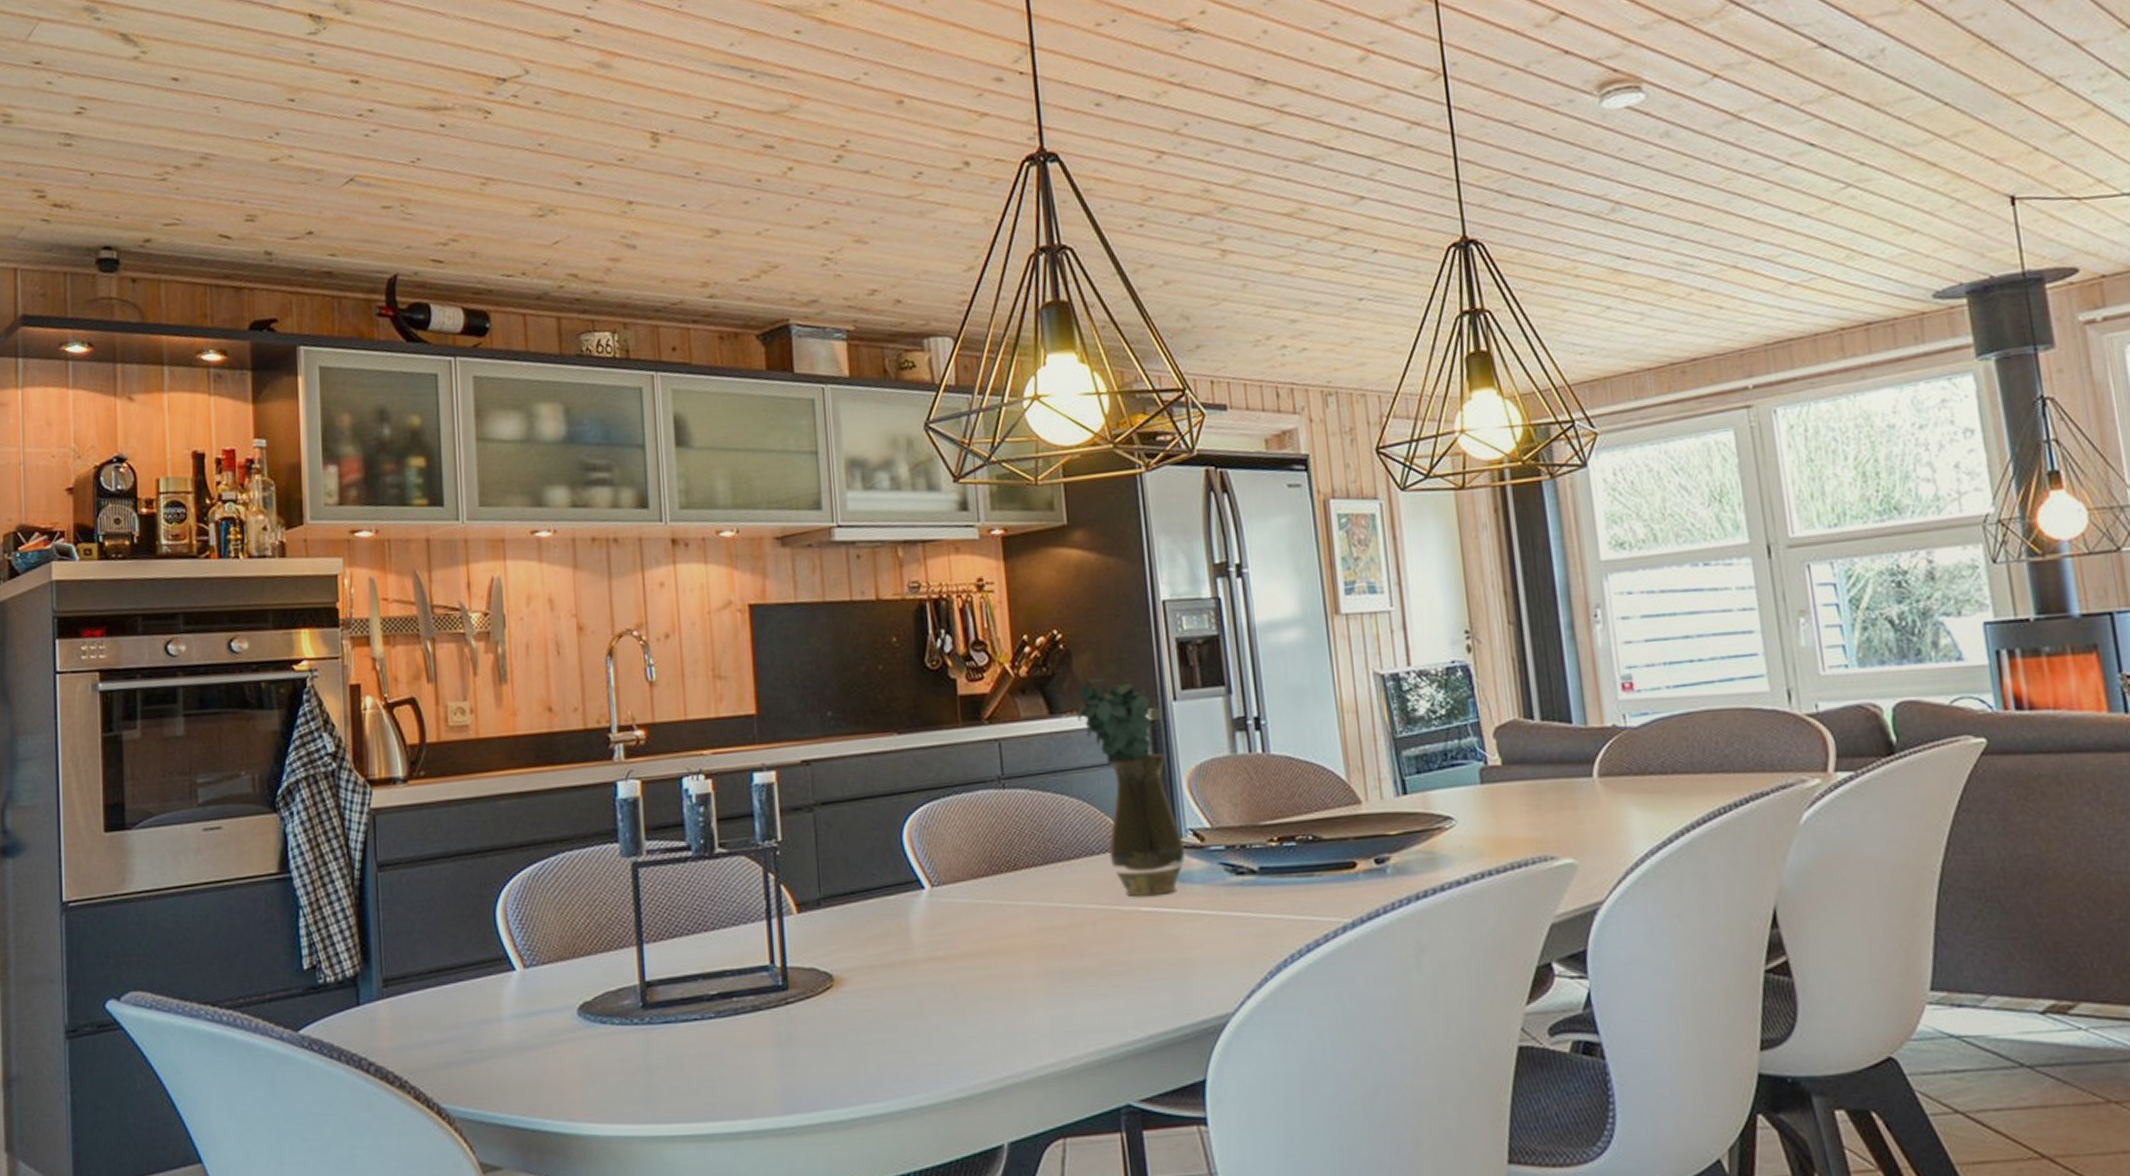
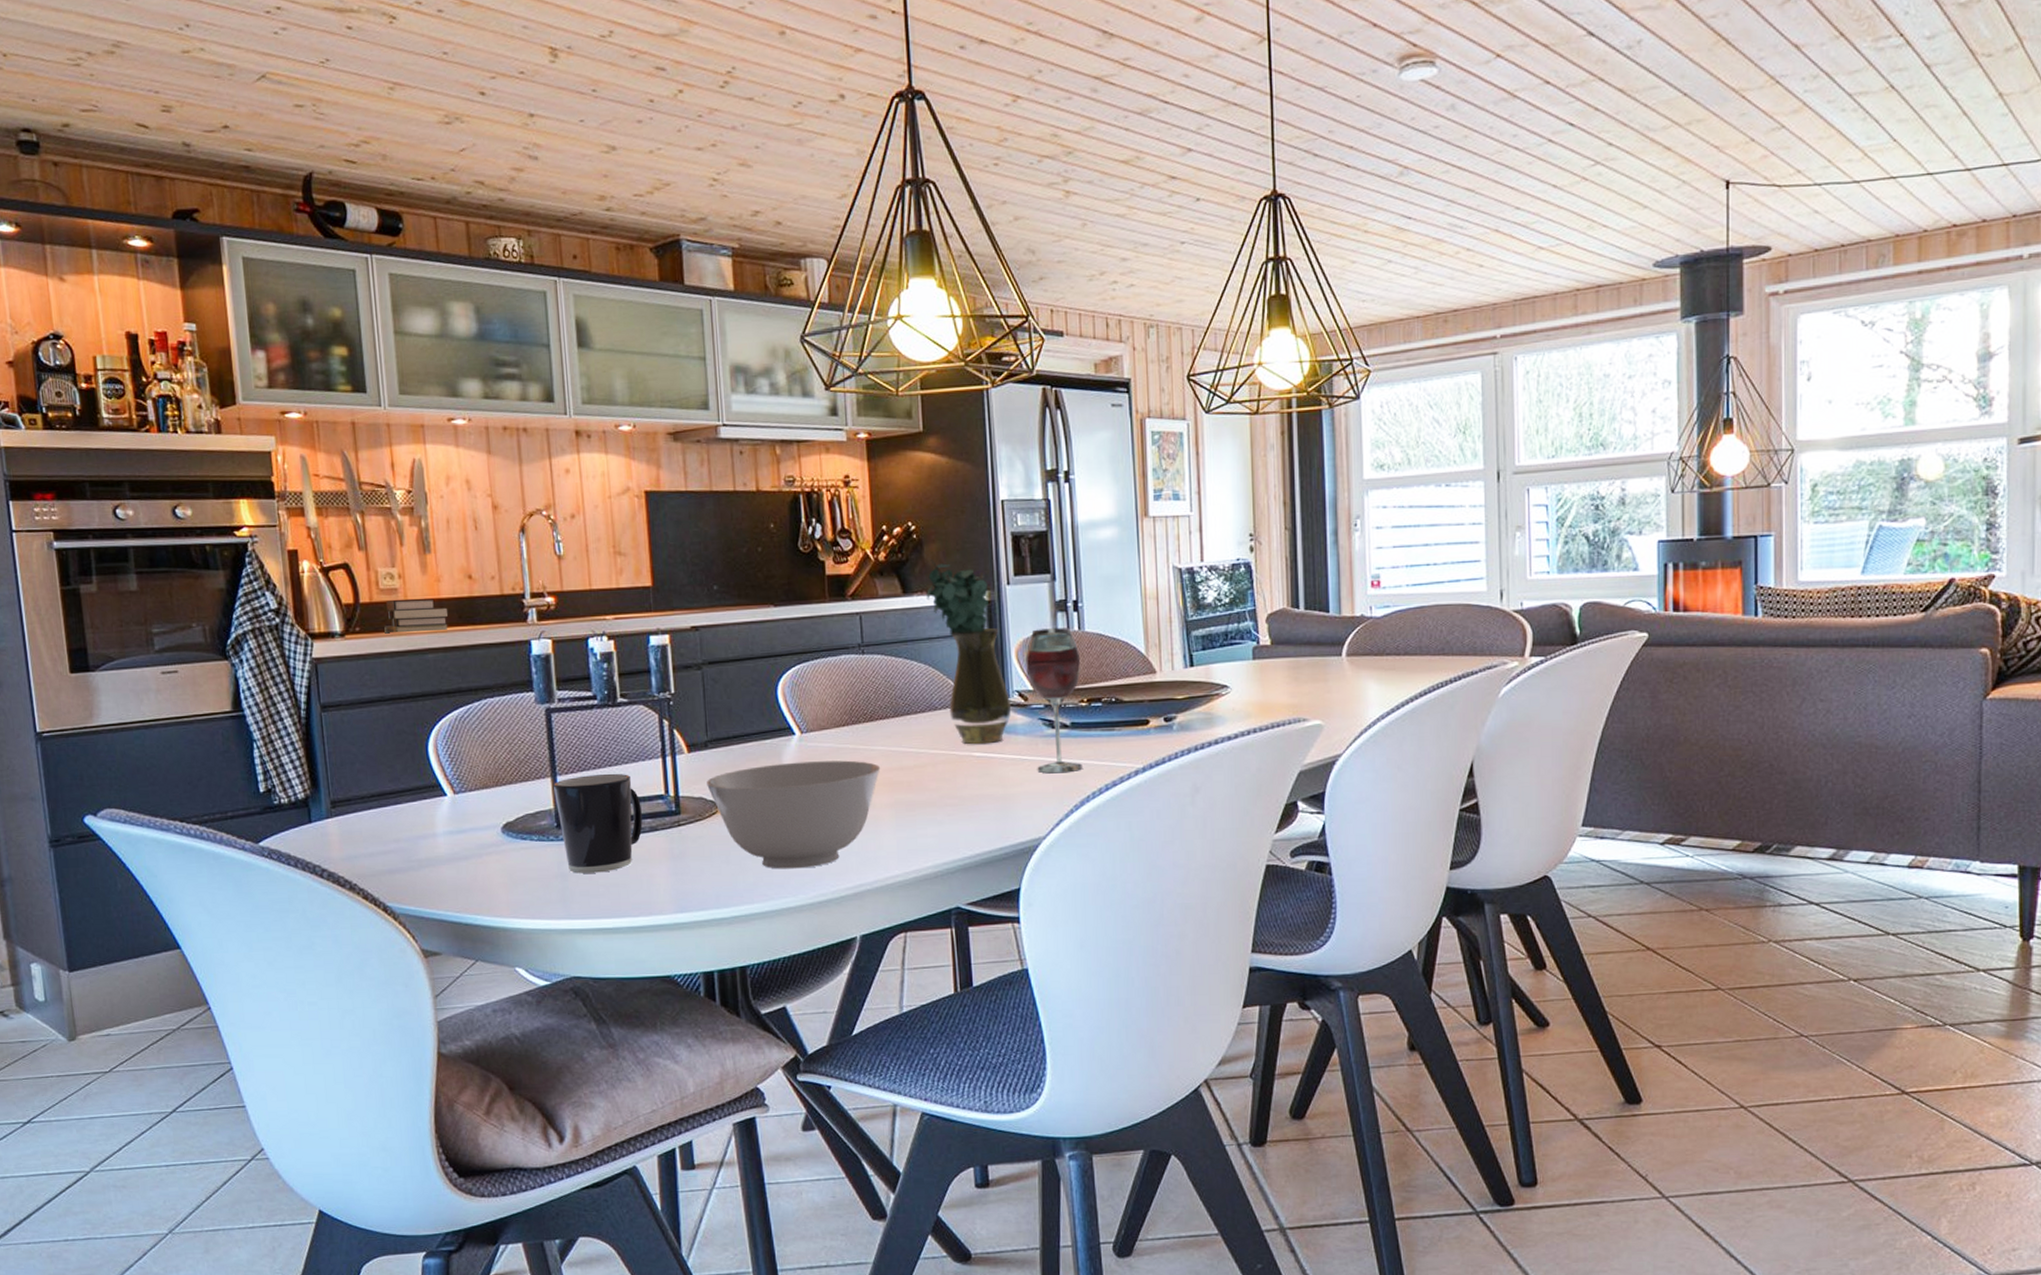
books: none [452,736,524,781] -> present [384,599,449,636]
mug: none [639,940,743,1065] -> present [554,773,643,874]
bowl: none [820,919,1029,1058] -> present [707,760,881,869]
wineglass: none [1200,750,1276,932] -> present [1026,628,1082,774]

